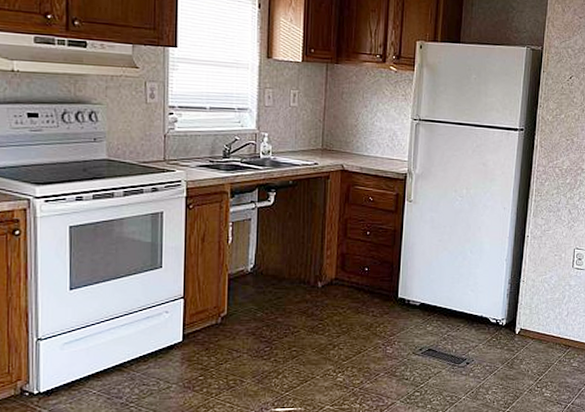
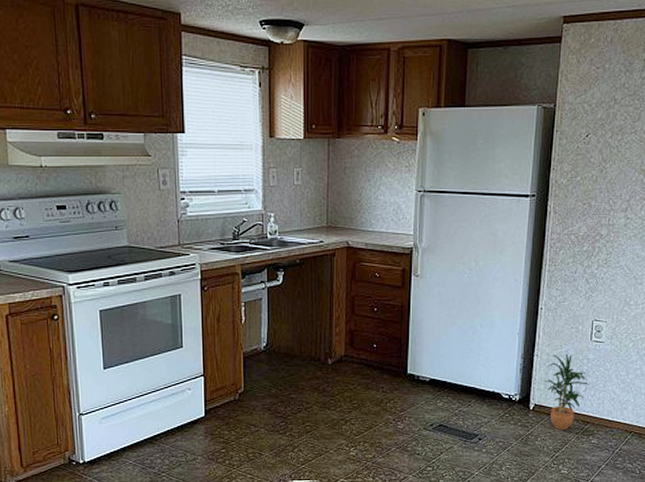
potted plant: none [529,279,572,354] -> present [544,353,590,430]

